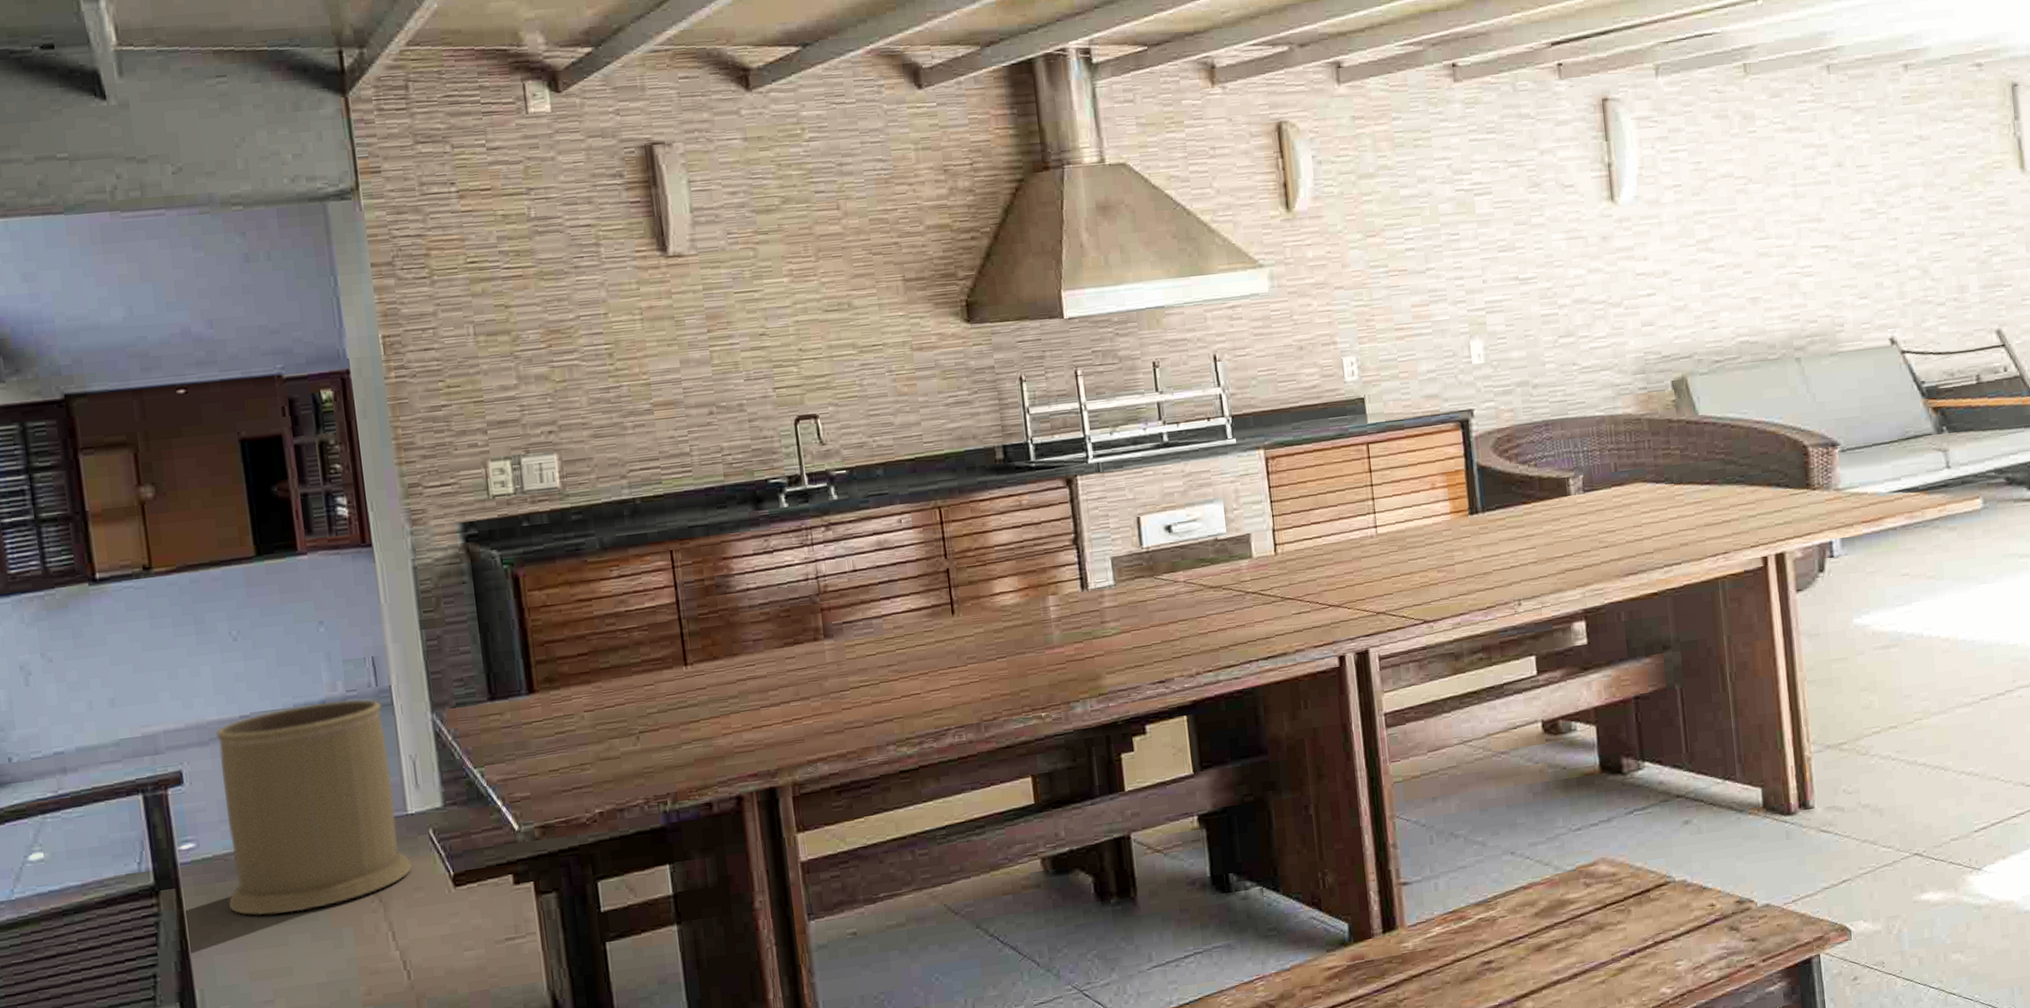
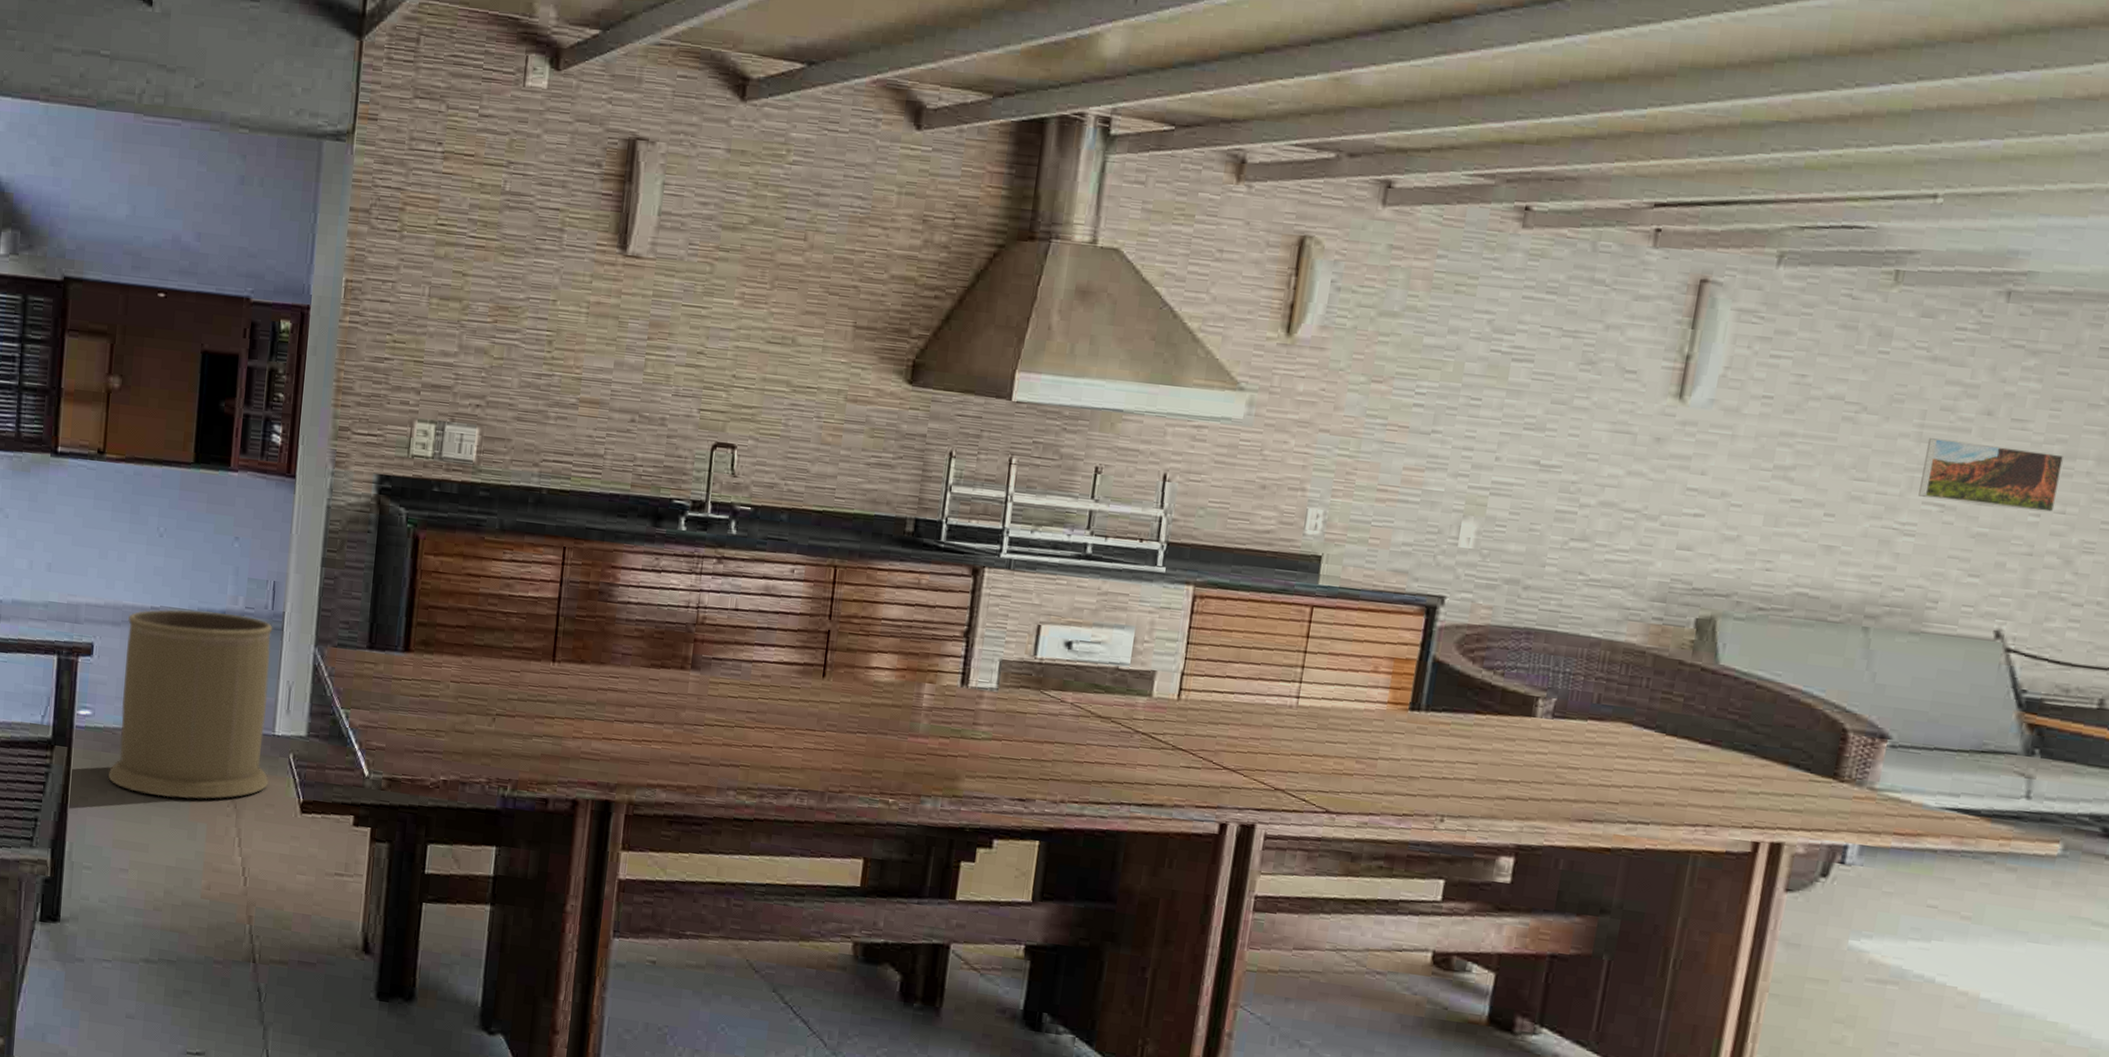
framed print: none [1803,187,1905,243] -> present [1918,438,2065,512]

